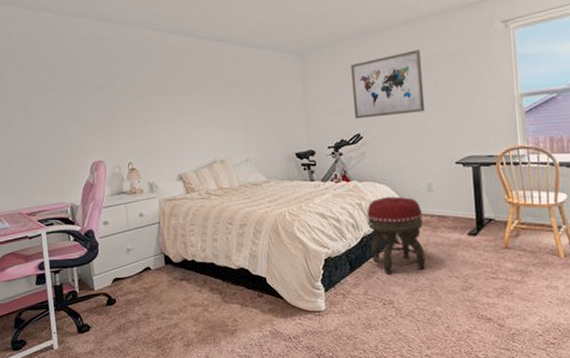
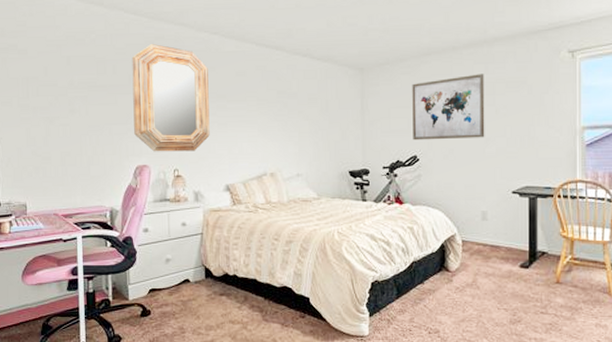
home mirror: none [80,44,160,148] -> present [132,44,210,152]
footstool: present [367,196,426,274] -> none [418,223,475,302]

